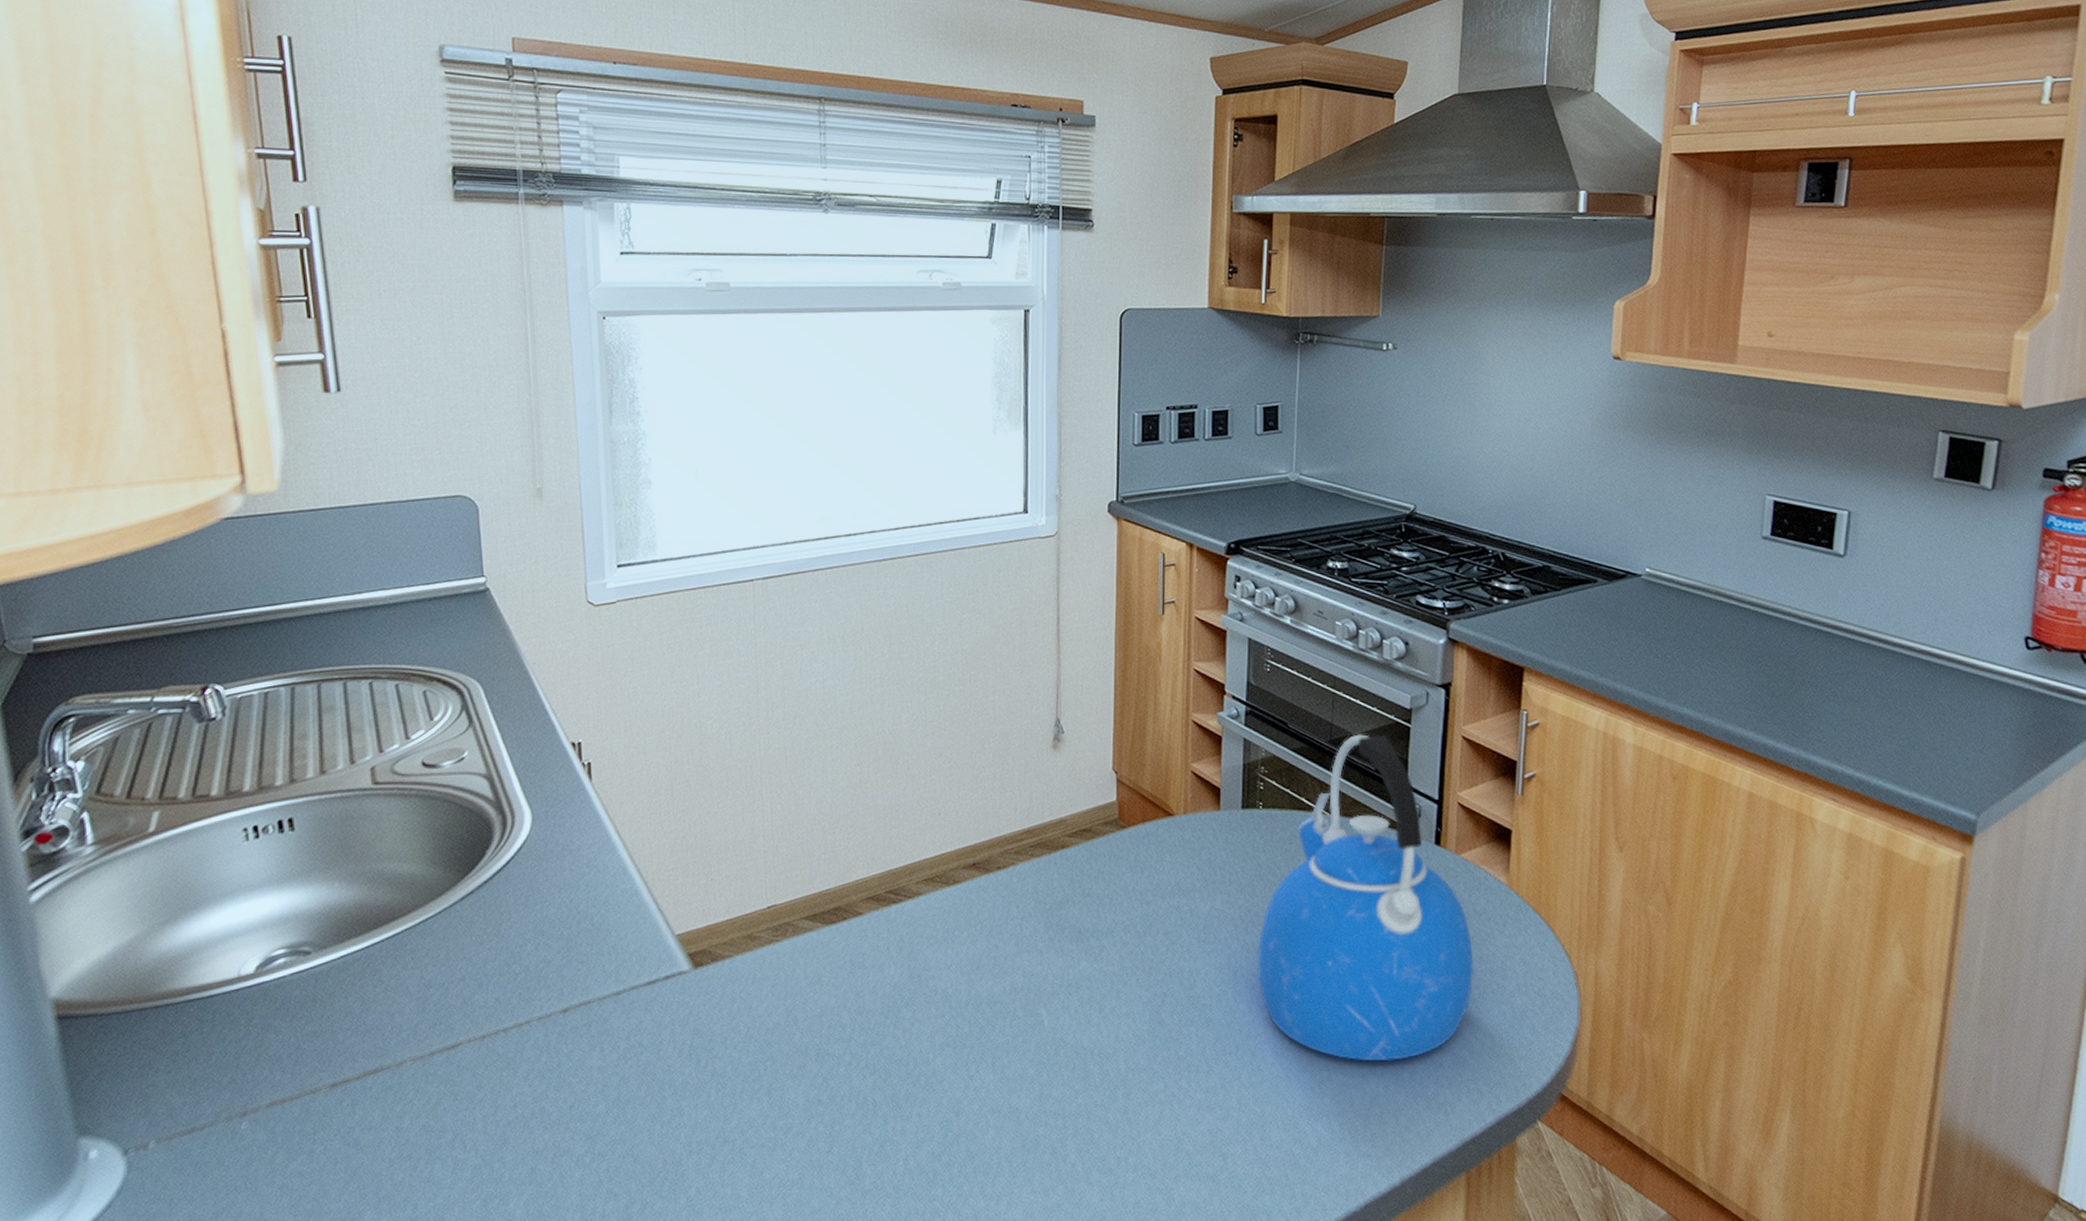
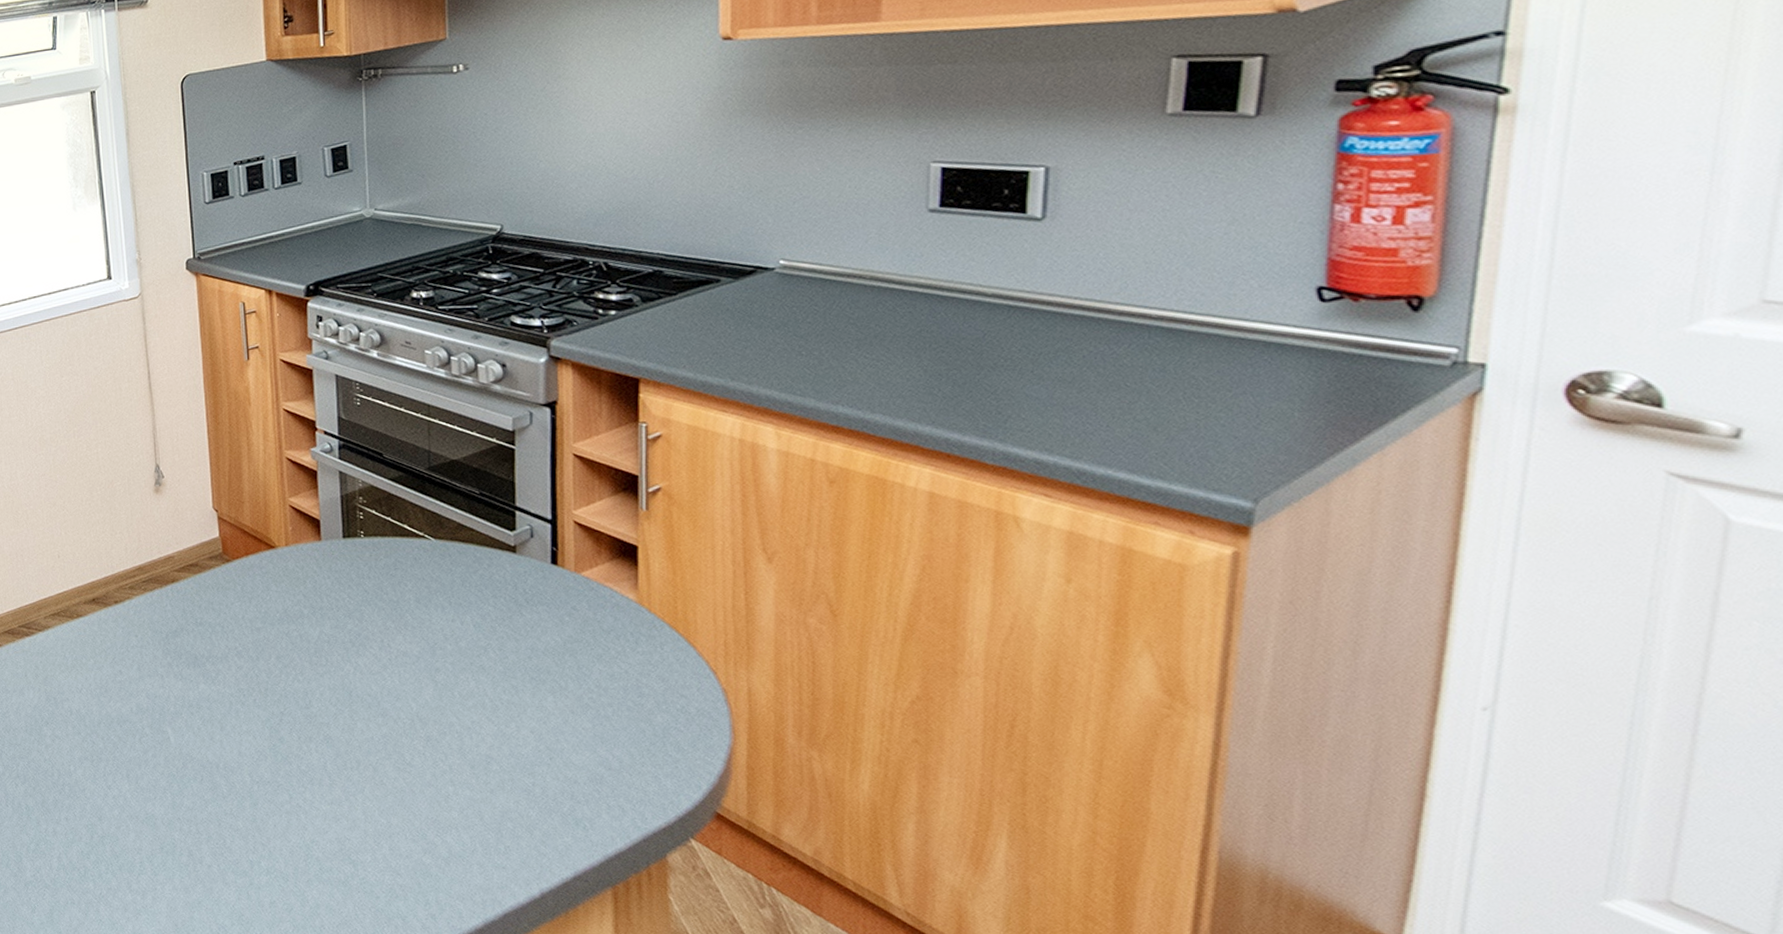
kettle: present [1257,734,1475,1062] -> none [371,458,606,778]

